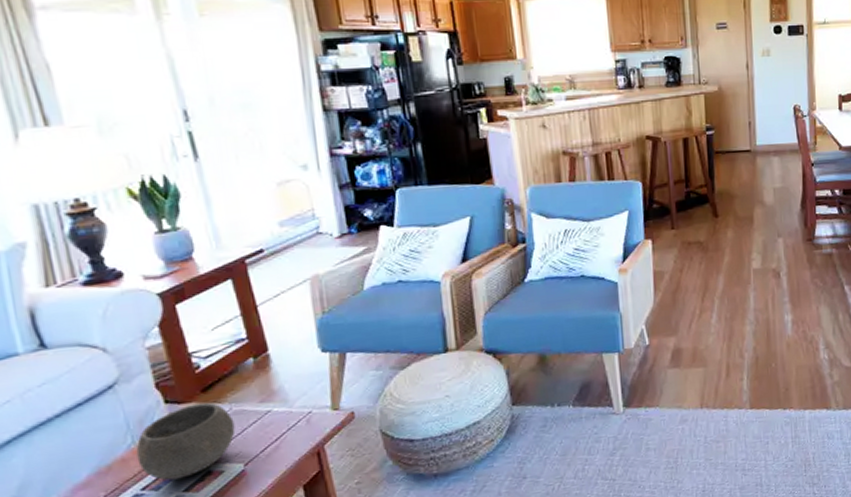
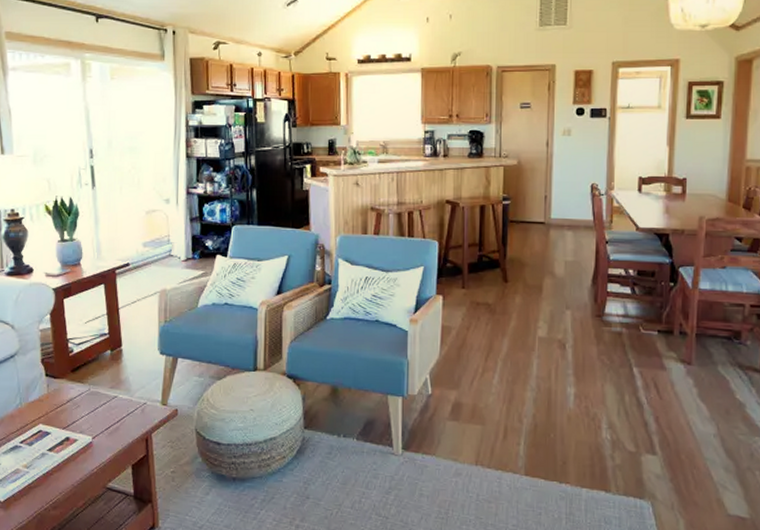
bowl: present [135,403,236,481] -> none [21,380,90,440]

